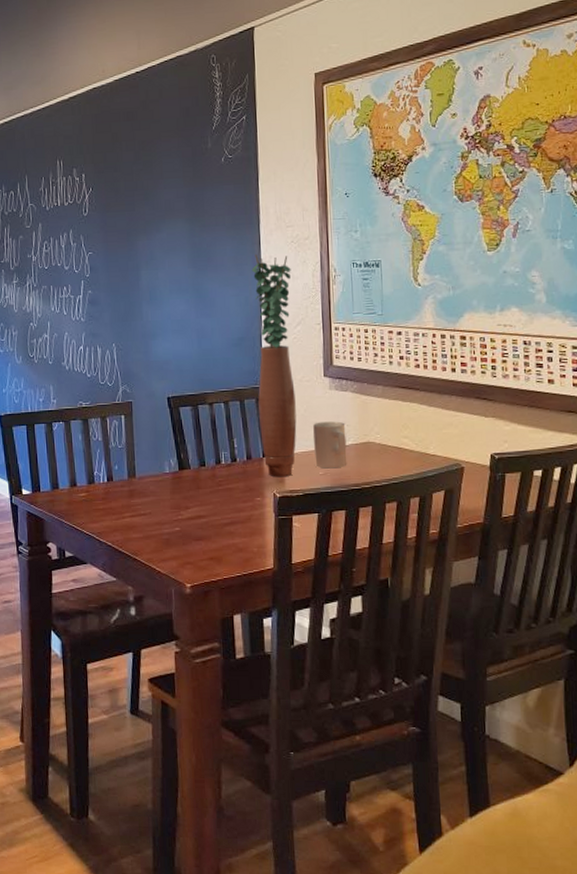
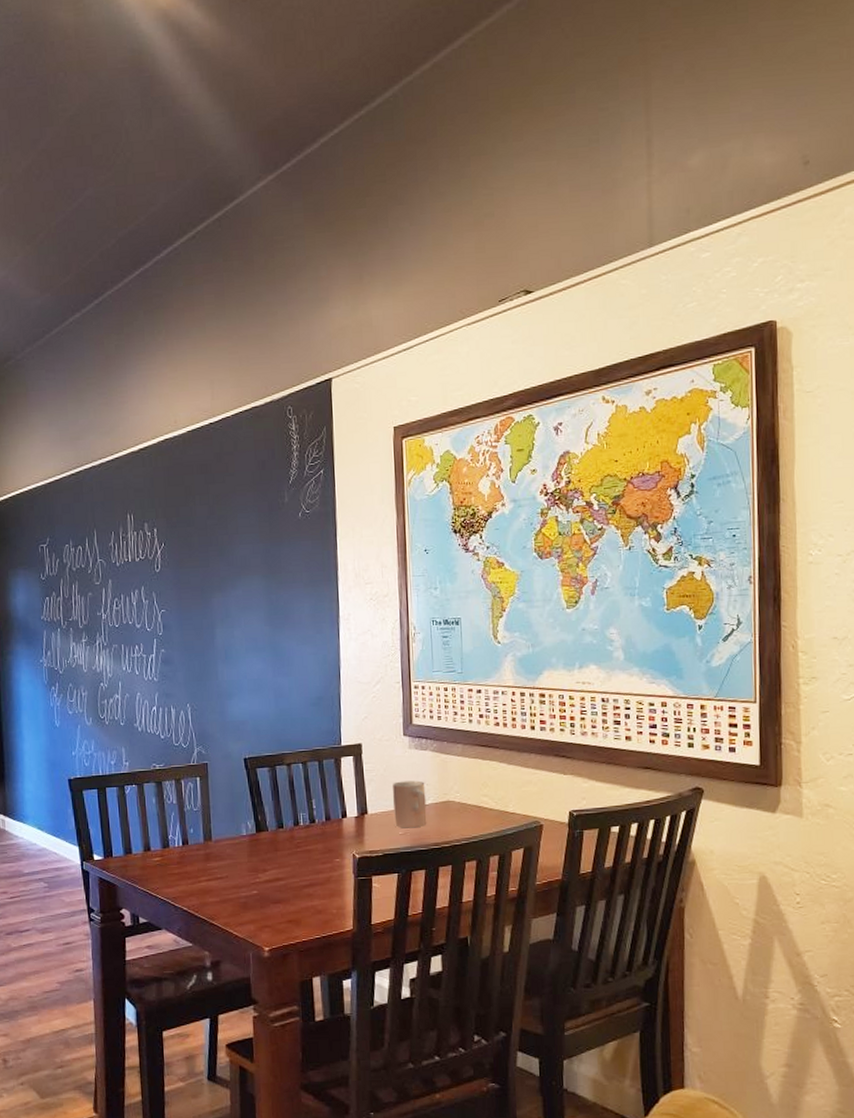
vase: present [252,254,297,477] -> none [330,611,376,838]

